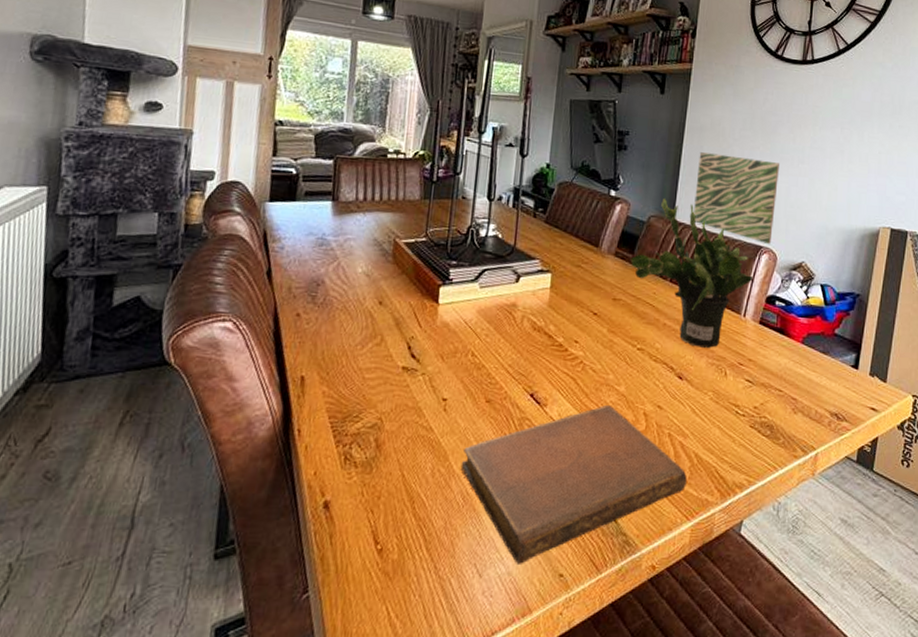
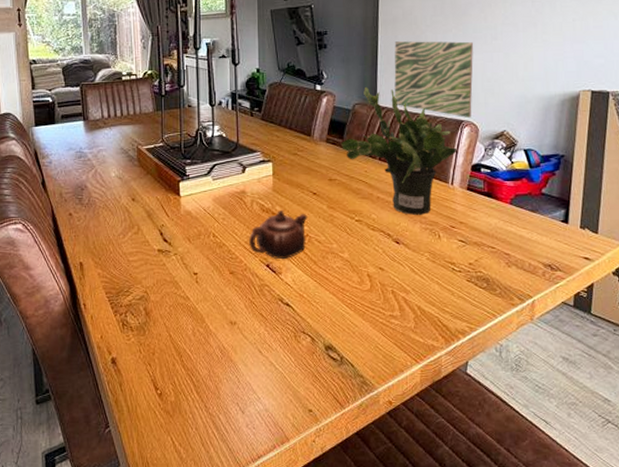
notebook: present [460,405,687,564] -> none [215,270,413,403]
teapot: none [512,329,584,389] -> present [248,209,308,260]

